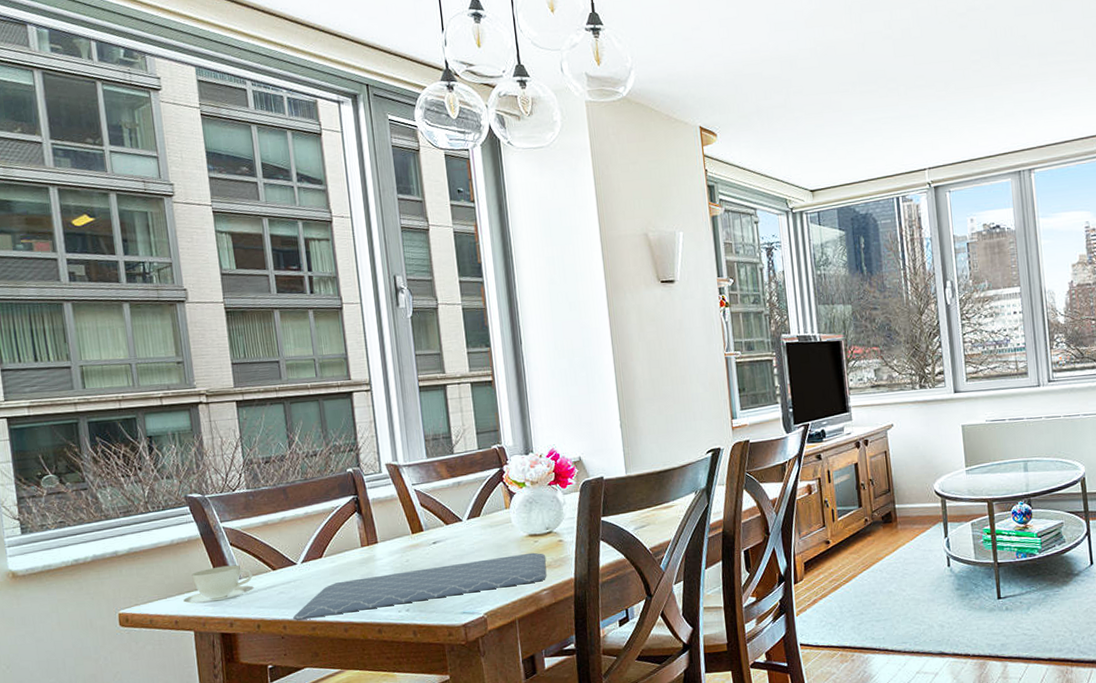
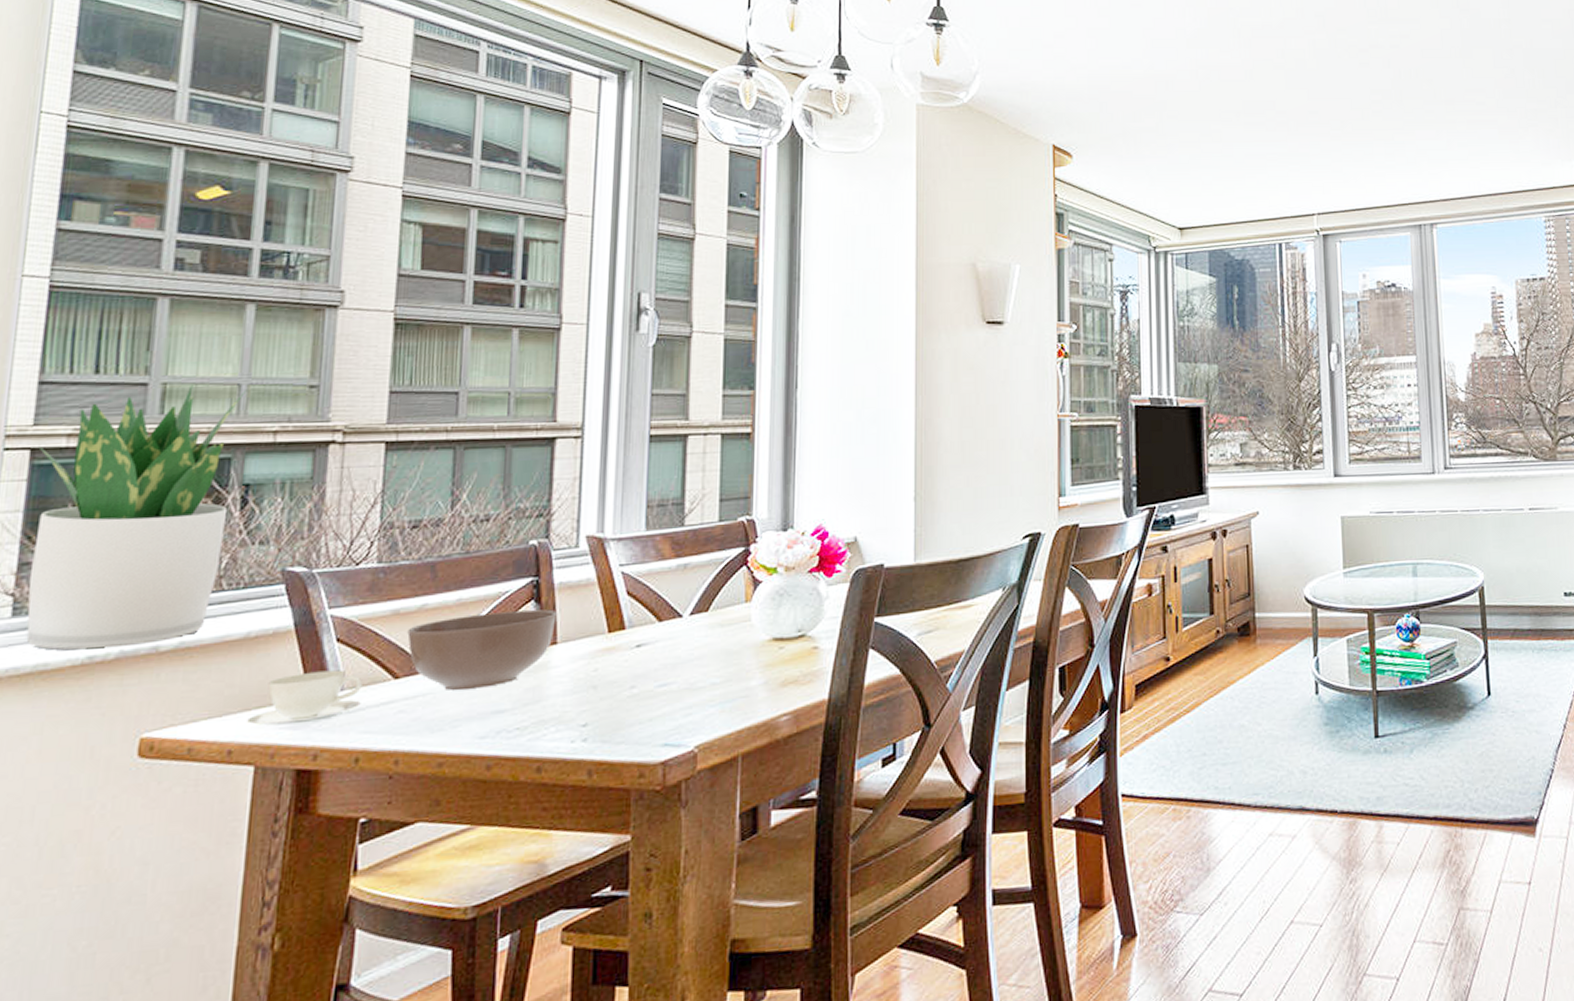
planter: none [11,366,144,556] -> present [26,385,247,651]
bowl: none [275,518,375,577] -> present [407,609,558,690]
placemat: present [293,552,547,620] -> none [412,662,791,752]

